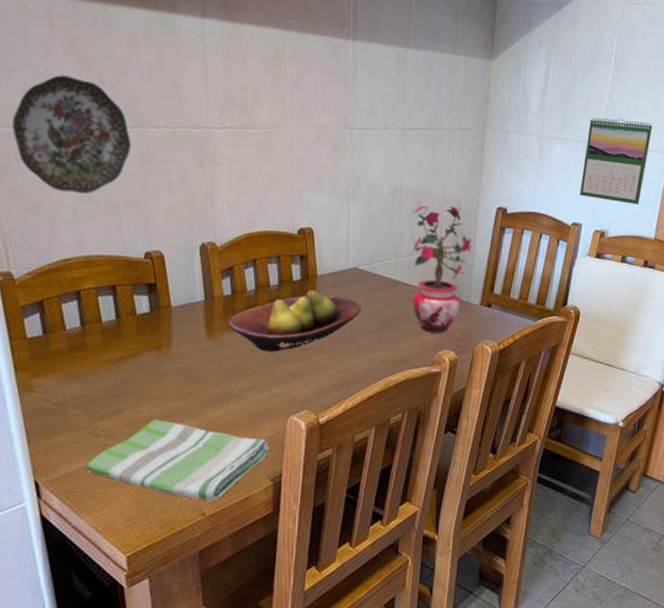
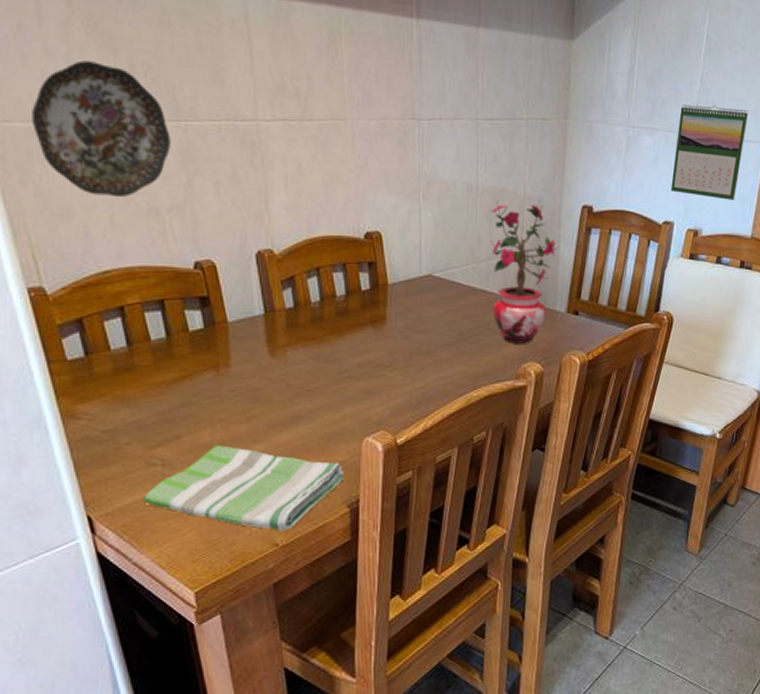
fruit bowl: present [227,290,362,352] -> none [291,300,438,369]

